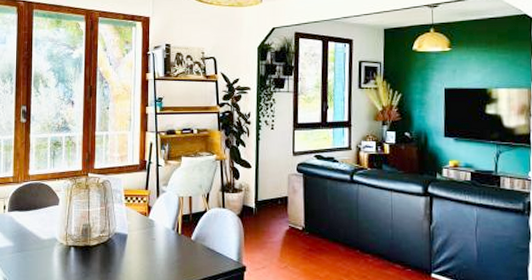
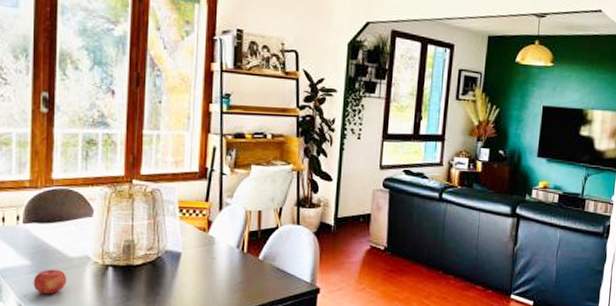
fruit: none [15,249,40,270] -> present [33,269,67,294]

